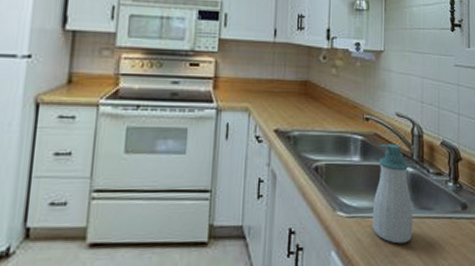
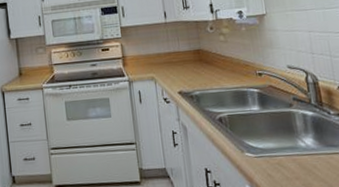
soap bottle: present [372,143,413,244] -> none [275,92,323,177]

